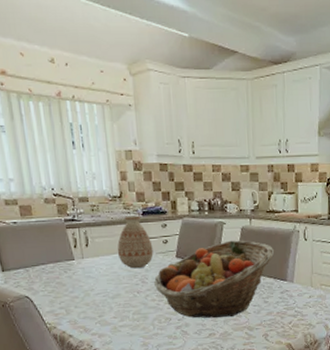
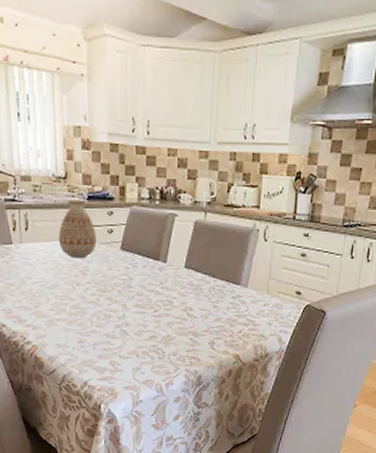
fruit basket: present [154,240,275,319] -> none [95,235,230,320]

